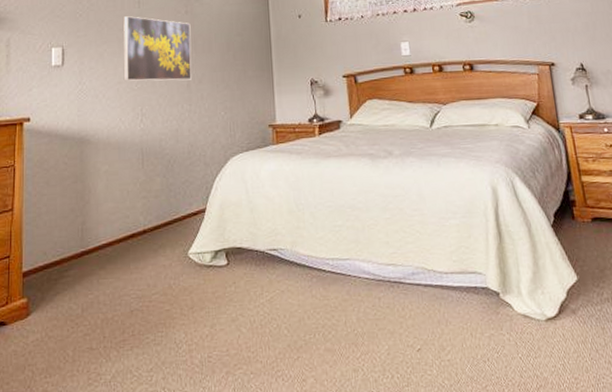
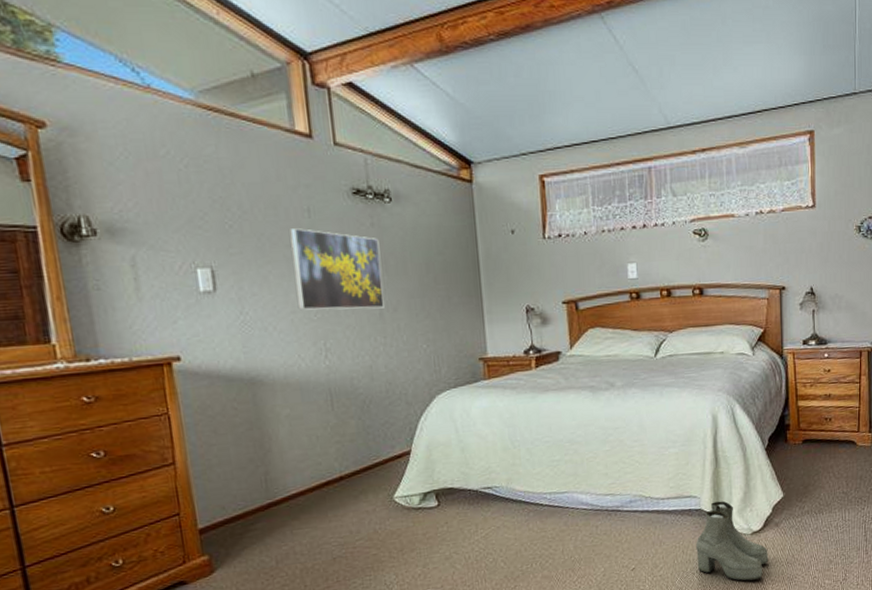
boots: none [485,280,569,377] -> present [696,501,769,581]

